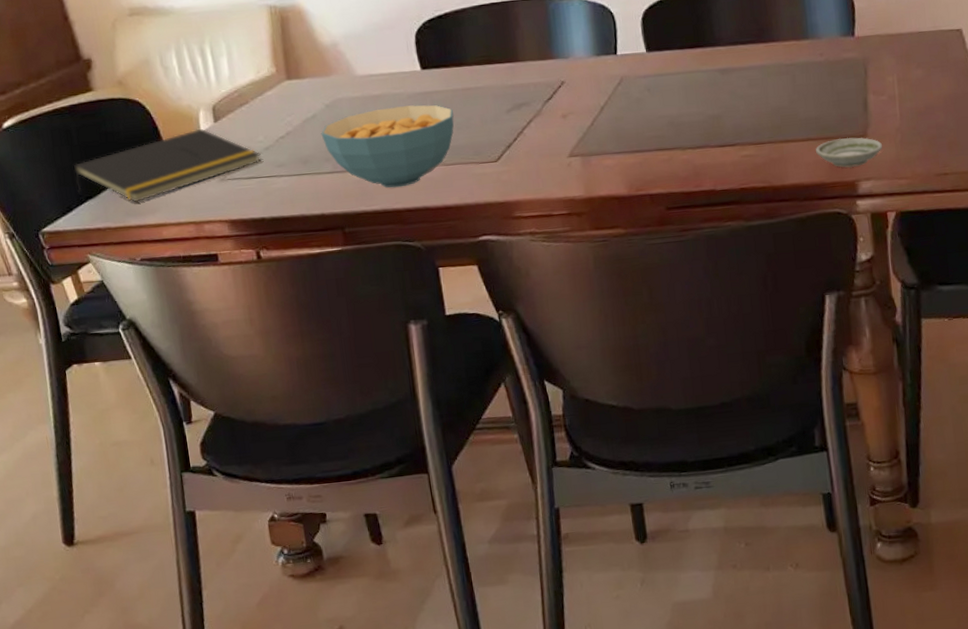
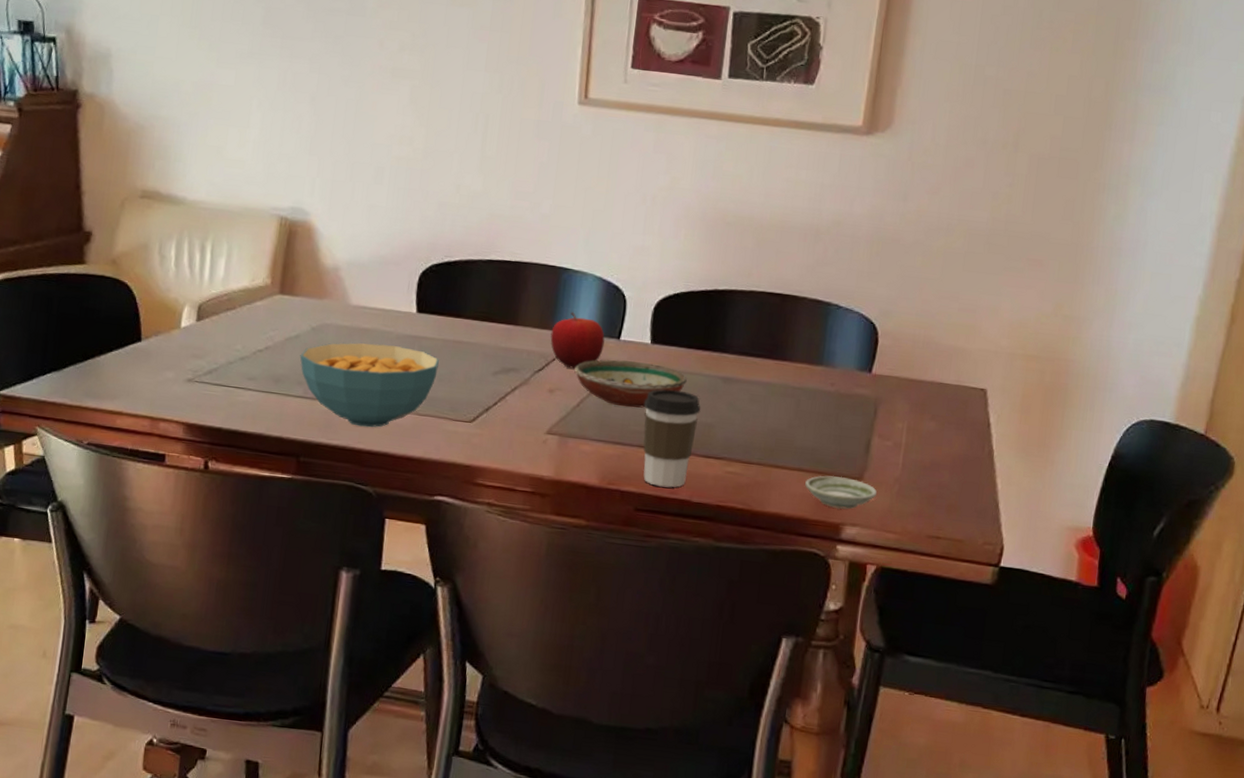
notepad: present [73,128,261,203] -> none [43,323,234,385]
fruit: none [551,38,604,92] -> present [550,312,605,369]
decorative bowl: none [581,70,688,117] -> present [574,359,687,408]
coffee cup: none [652,90,707,183] -> present [643,389,701,488]

